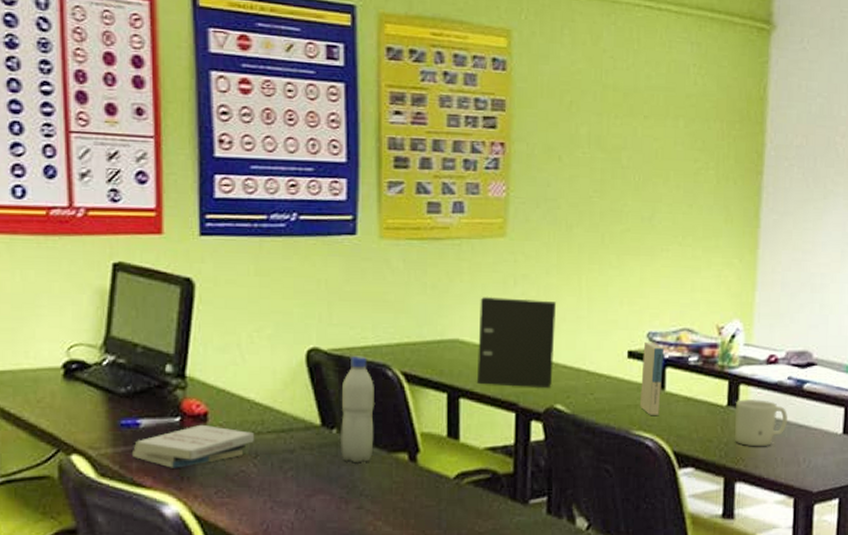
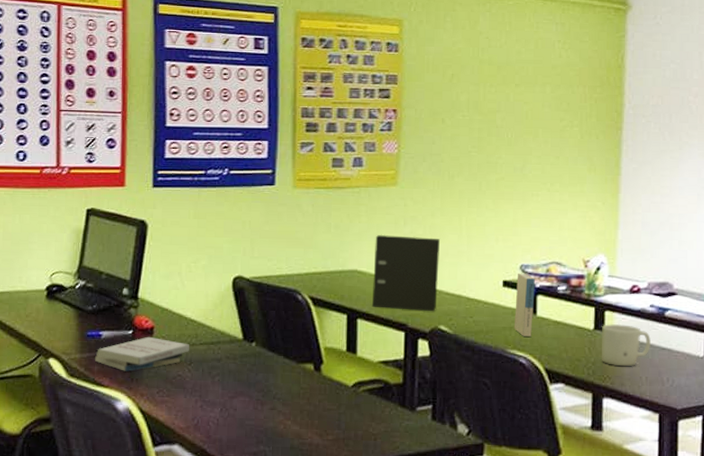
water bottle: present [341,356,374,463] -> none [258,283,287,372]

